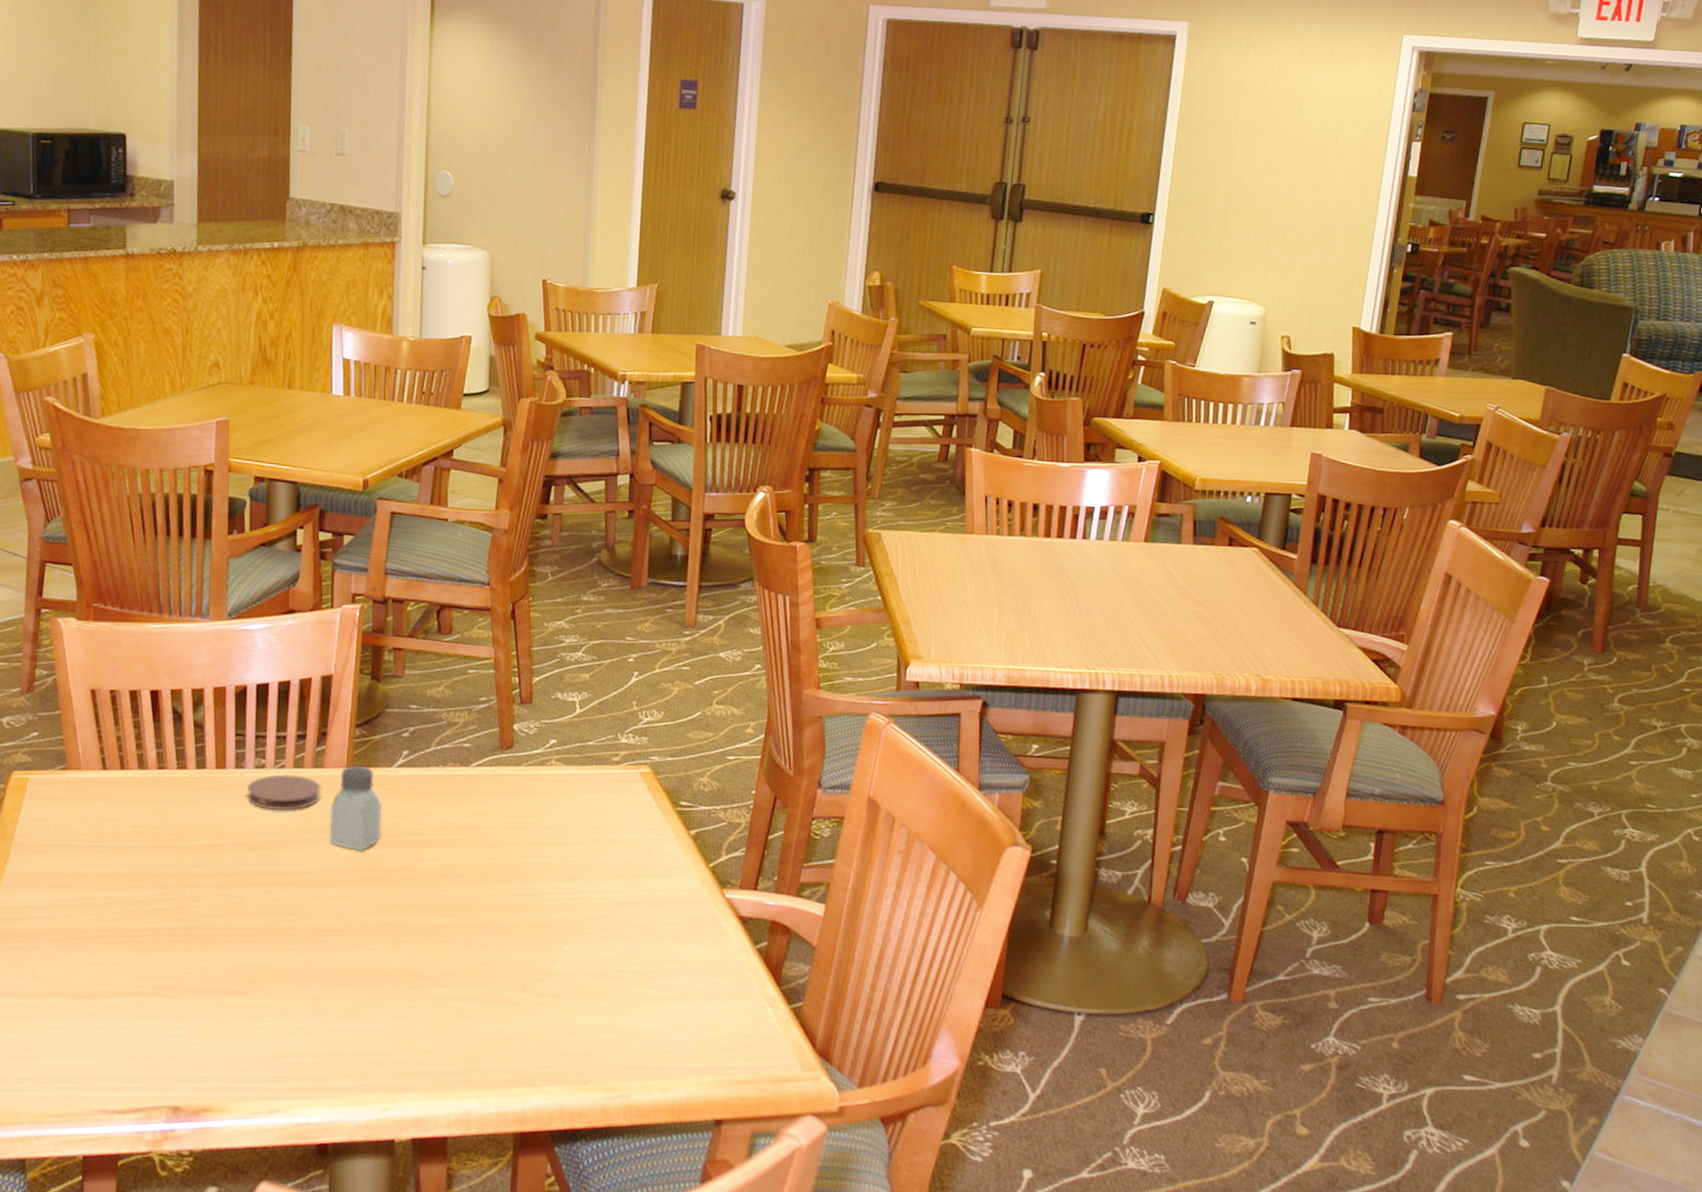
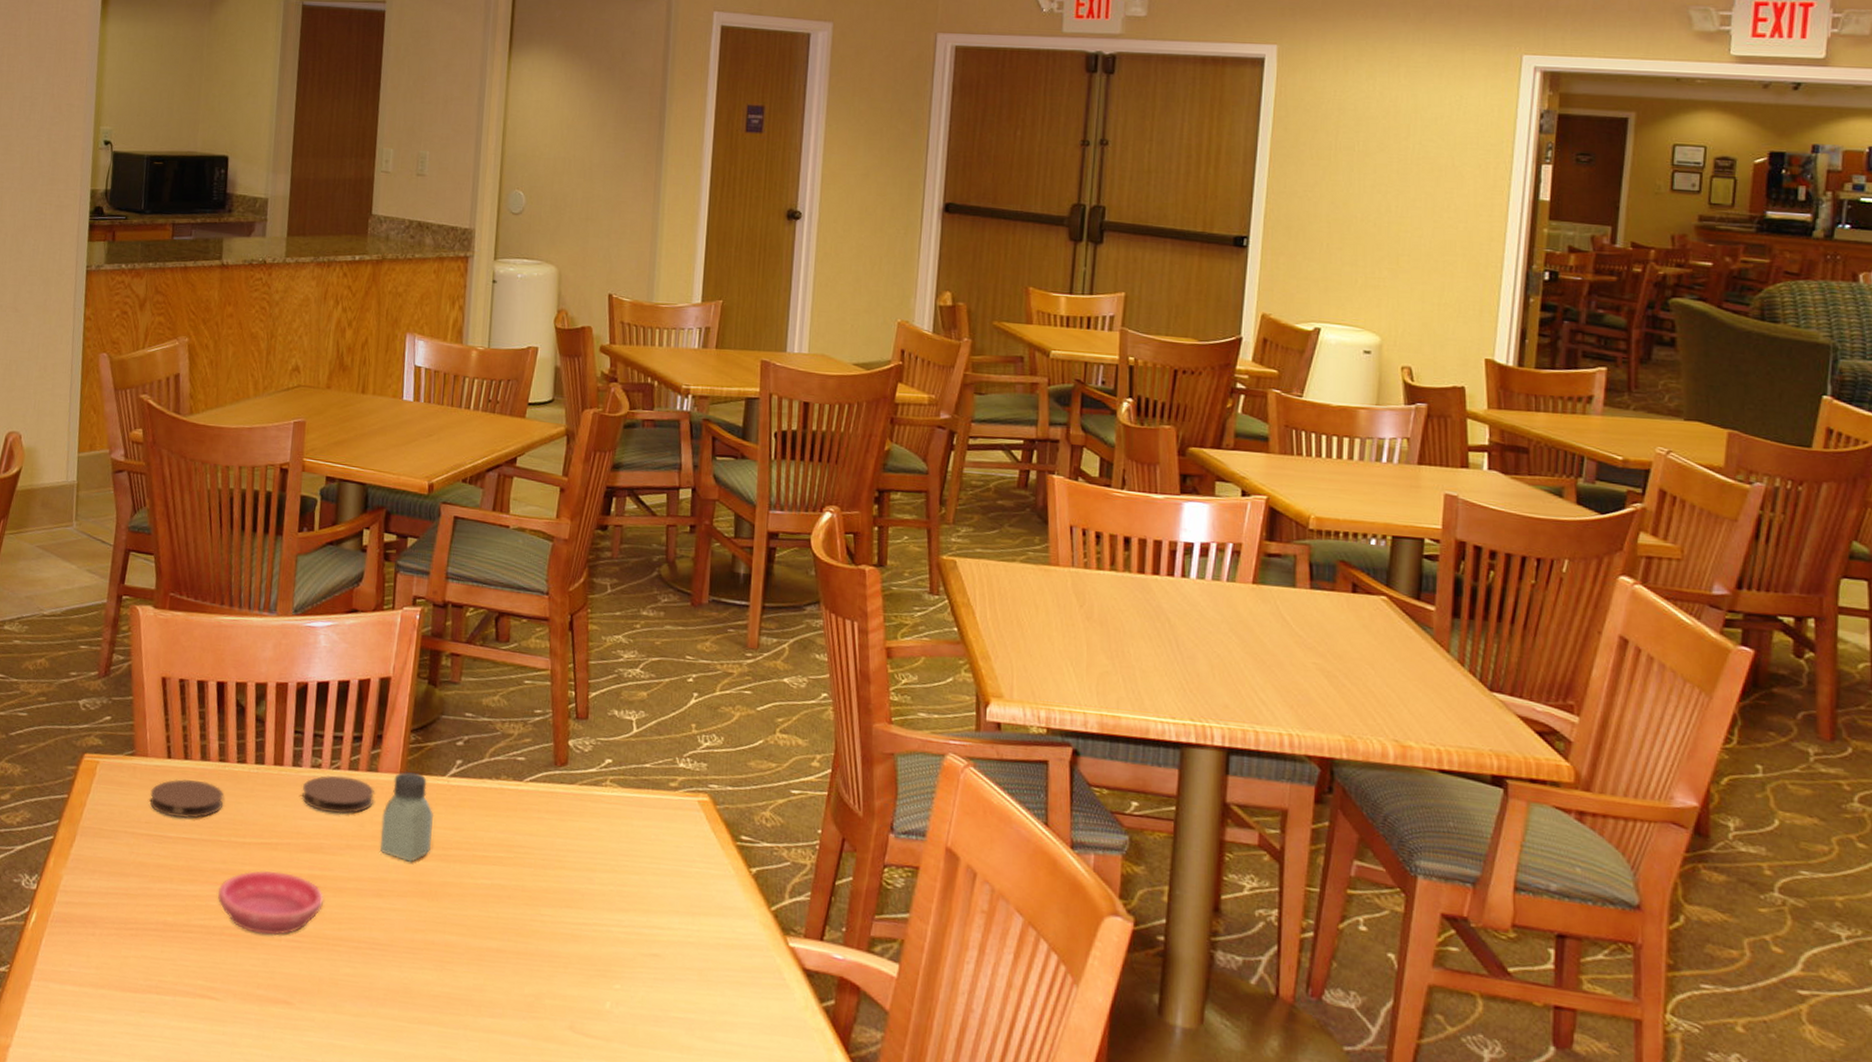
coaster: none [87,789,165,828] -> present [150,779,224,819]
saucer: none [166,870,274,932] -> present [218,870,323,936]

